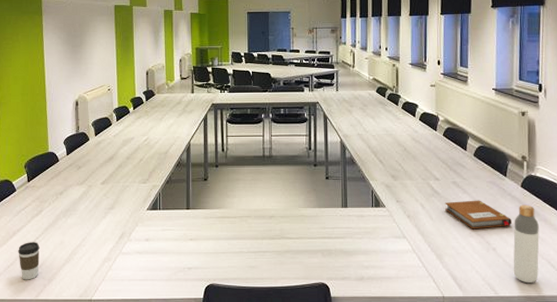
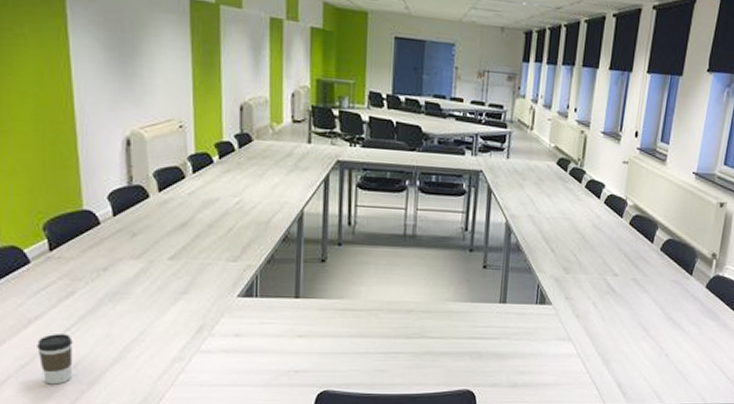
notebook: present [445,200,513,230] -> none [620,300,691,333]
bottle: present [513,204,540,284] -> none [683,307,718,392]

